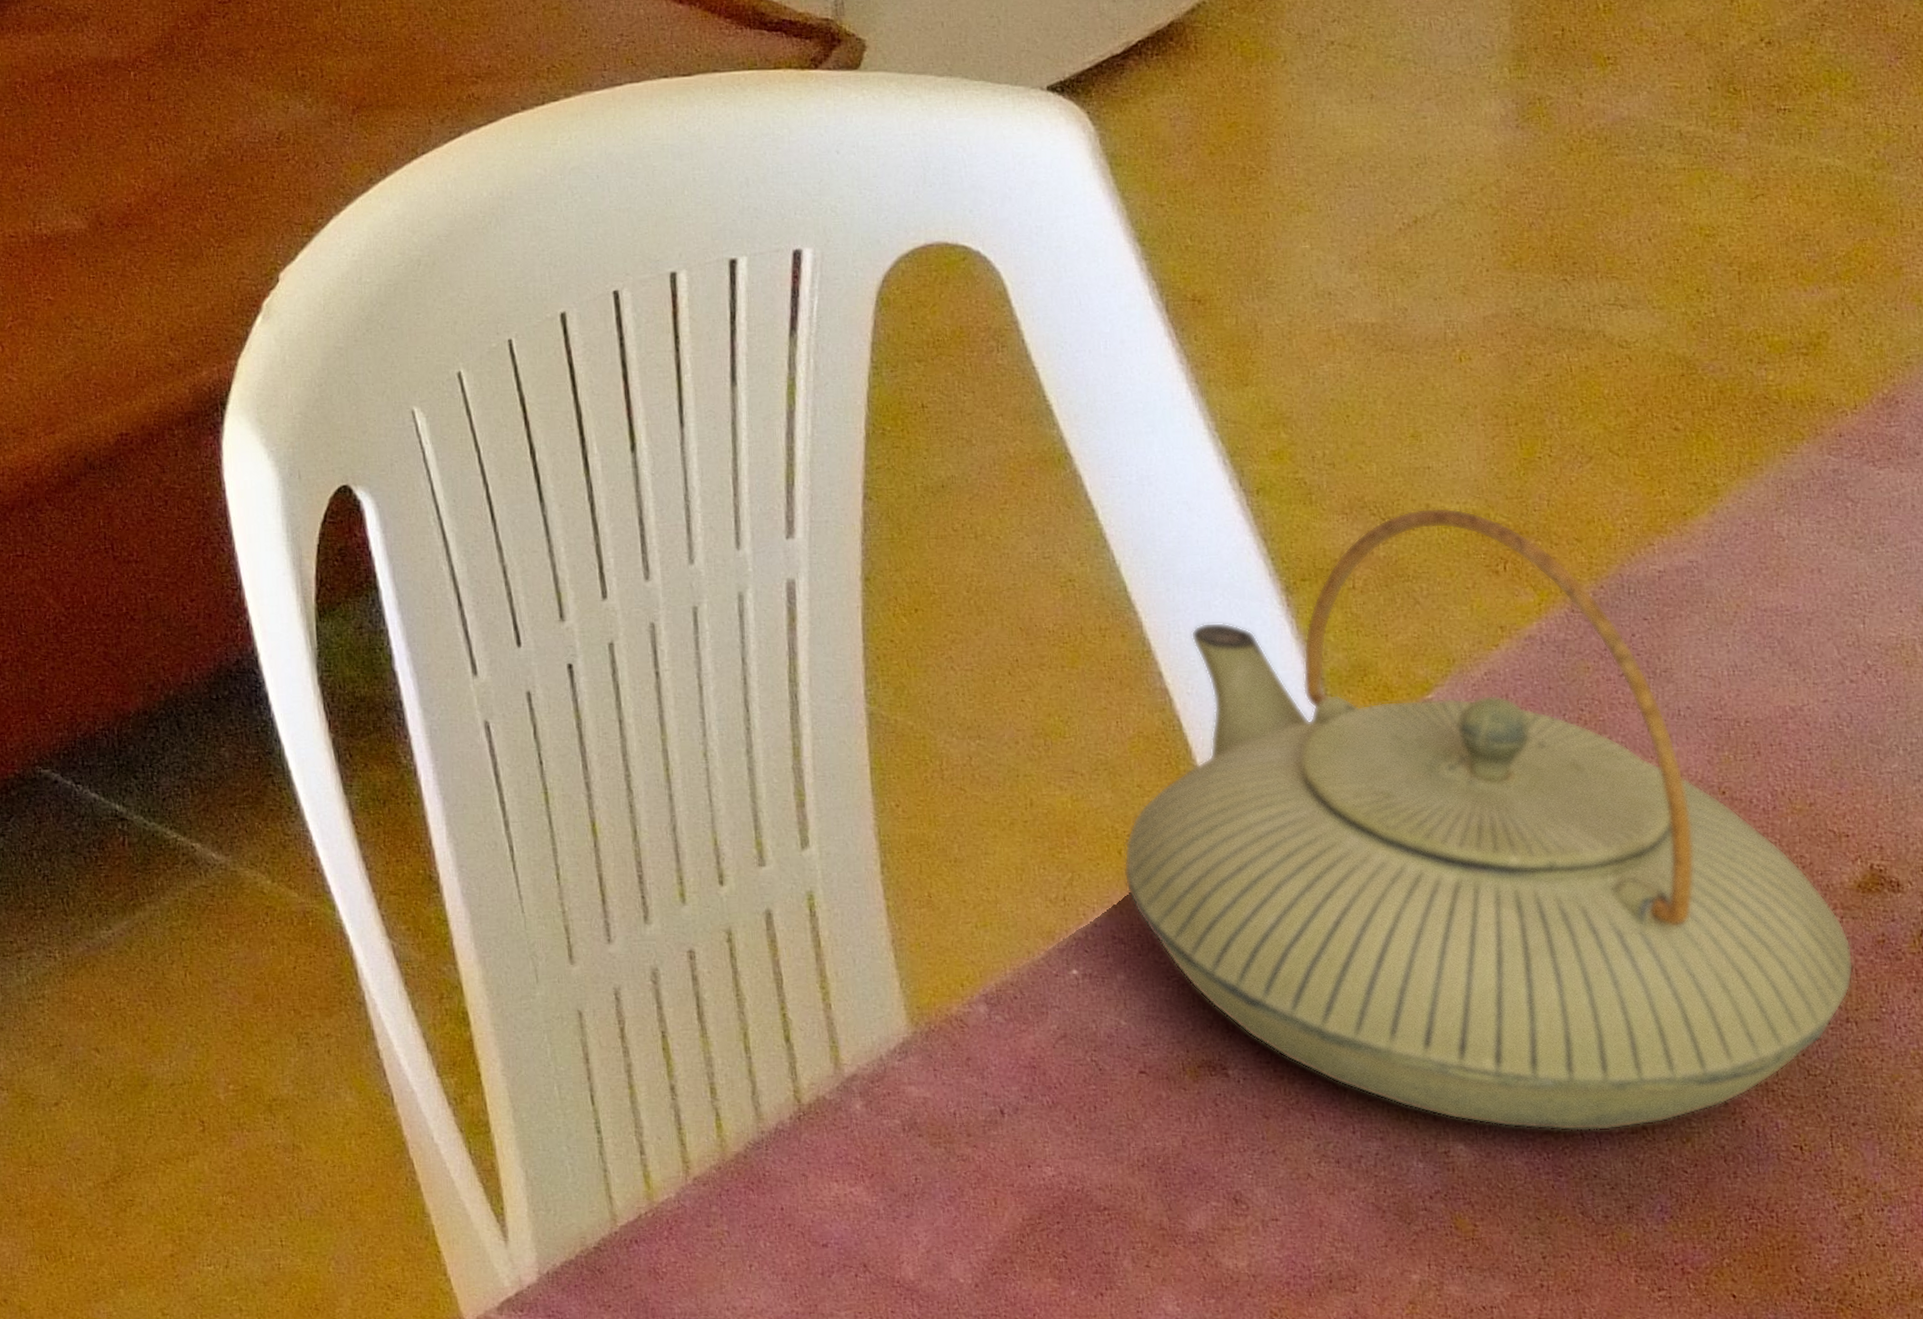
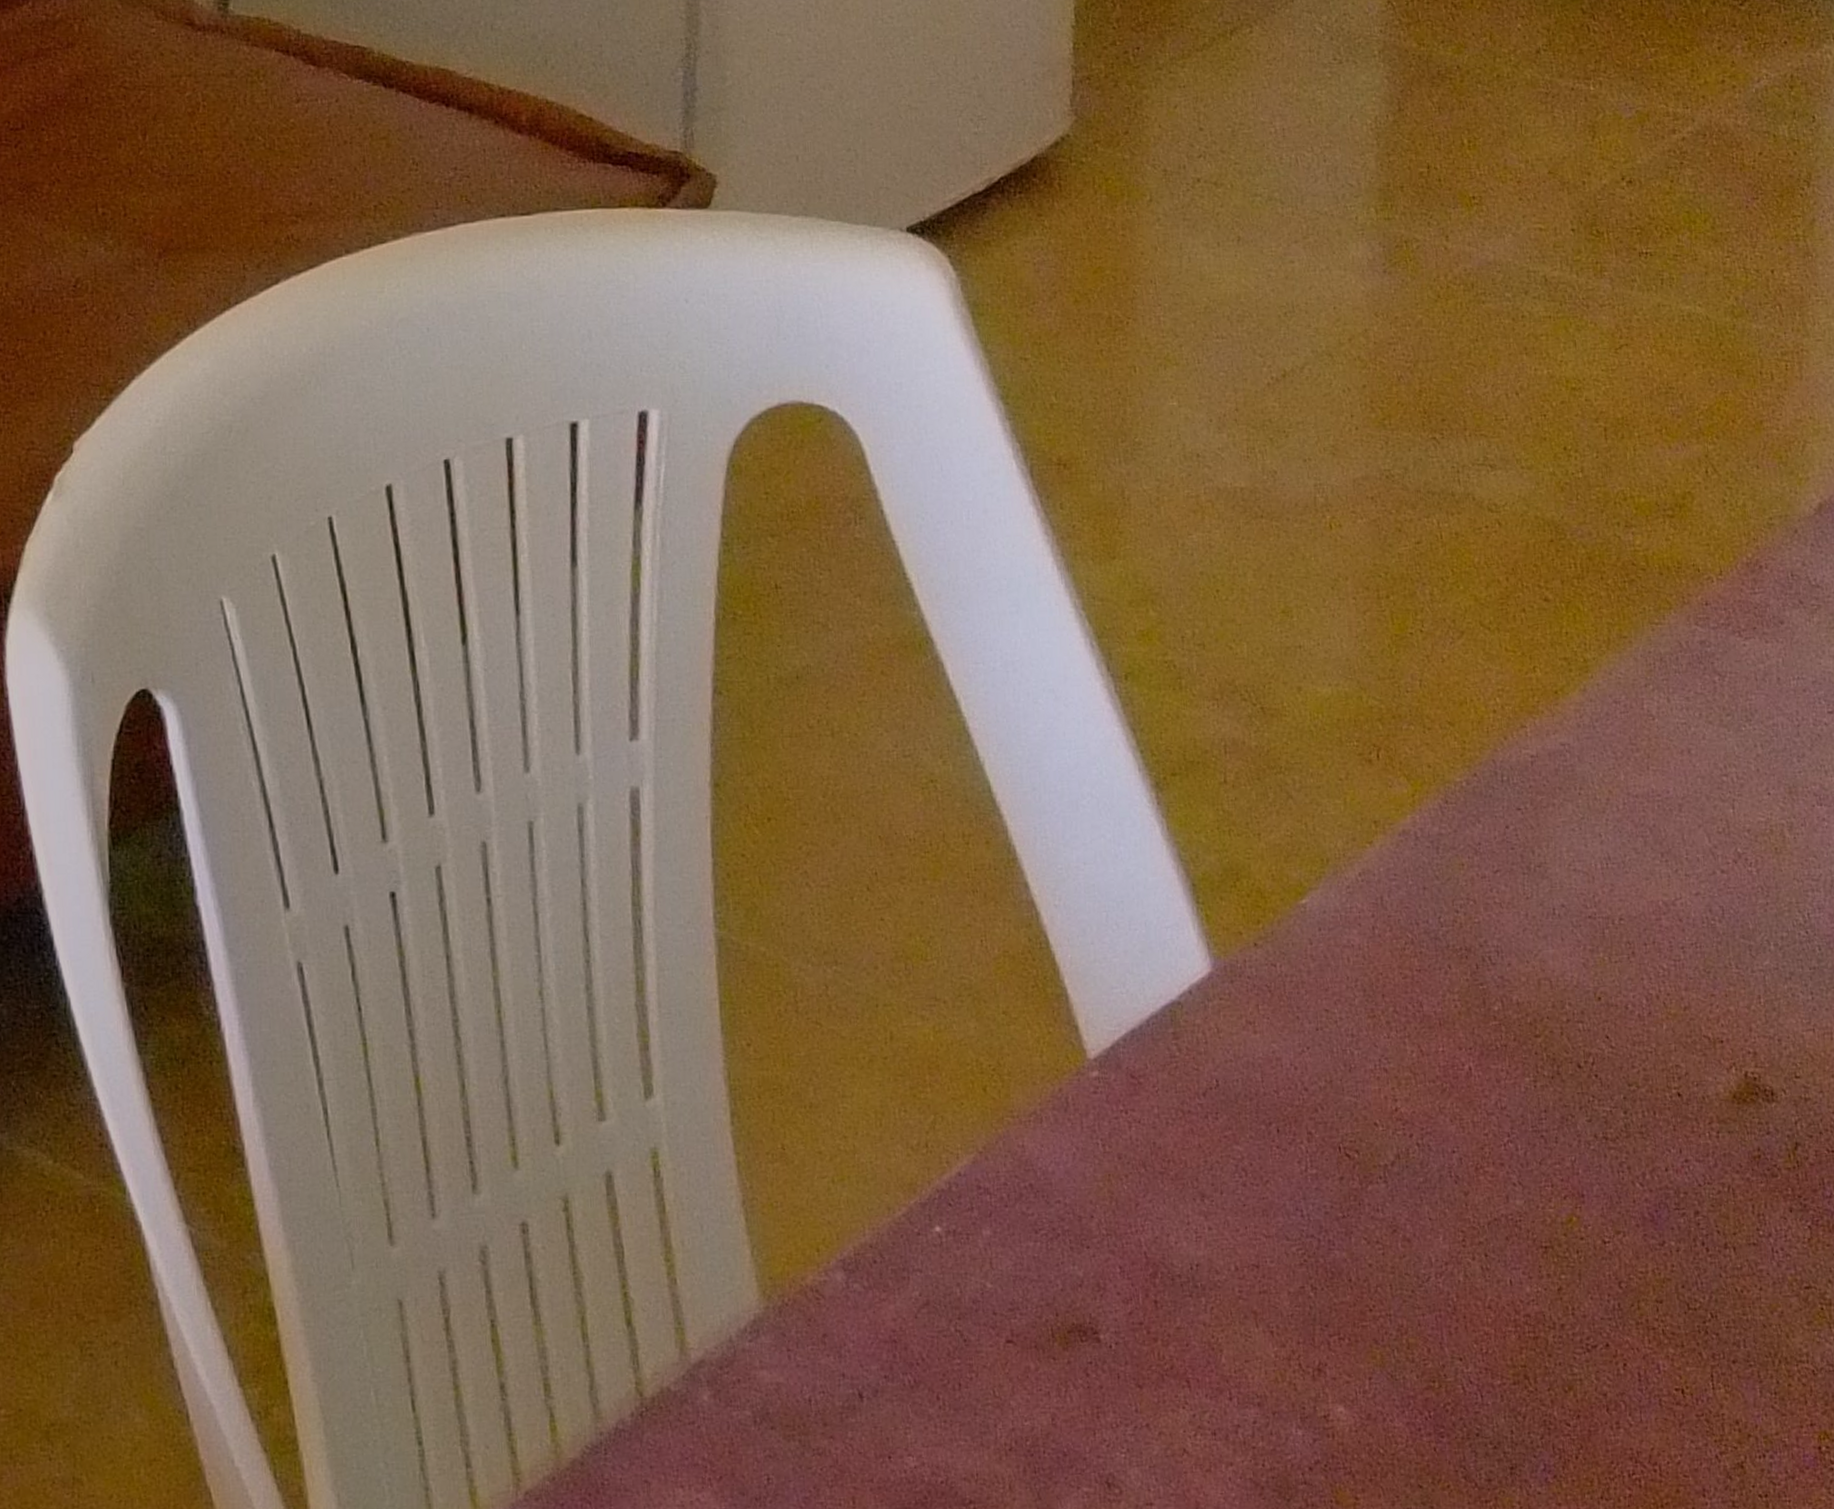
teapot: present [1123,507,1854,1131] -> none [989,690,1731,1386]

